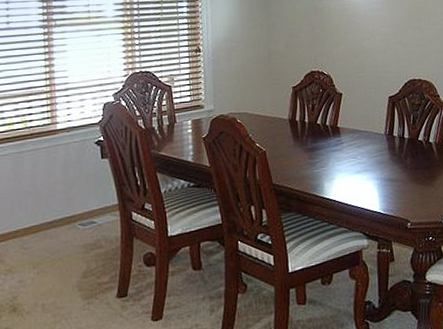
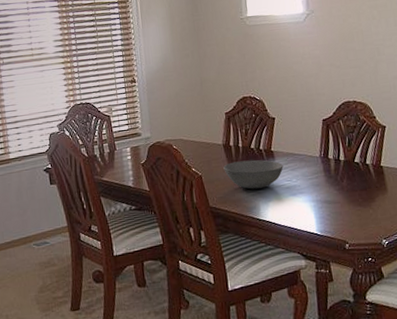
bowl: none [288,136,349,166] -> present [223,159,284,189]

